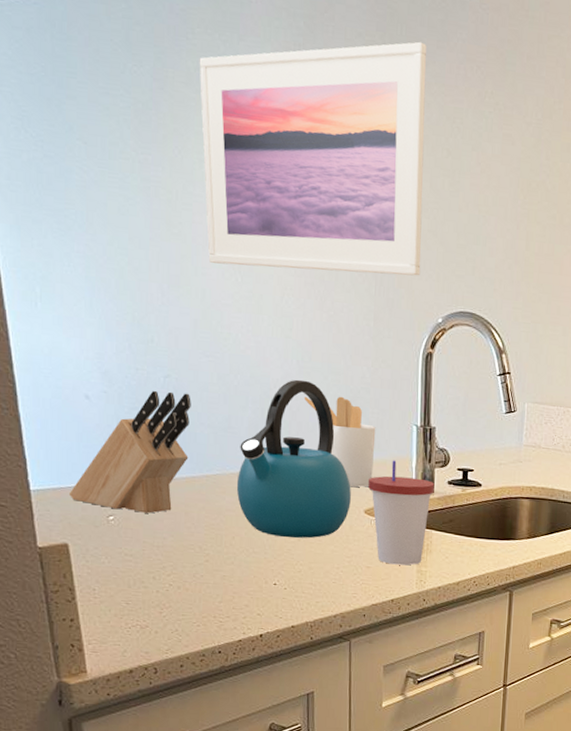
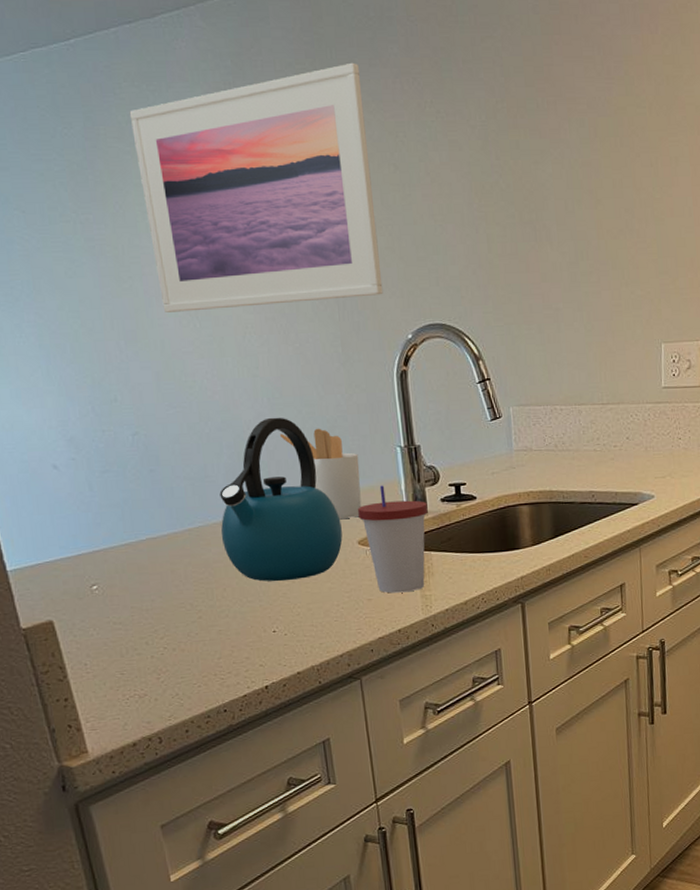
knife block: present [68,390,191,513] -> none [47,448,168,578]

